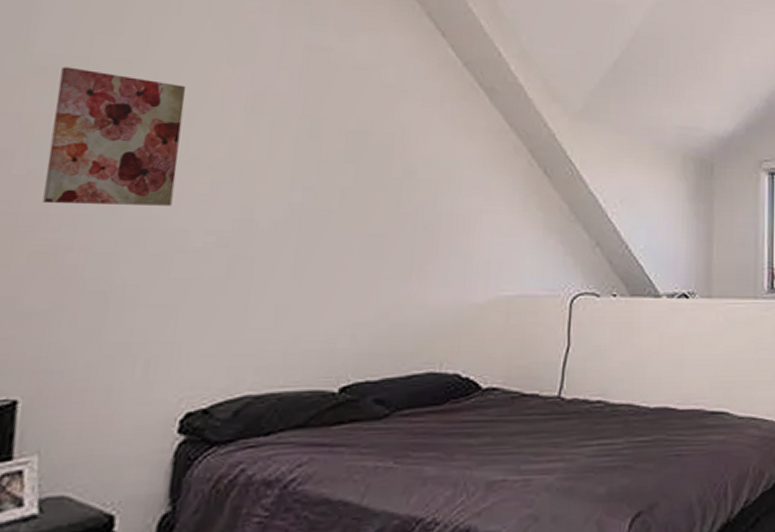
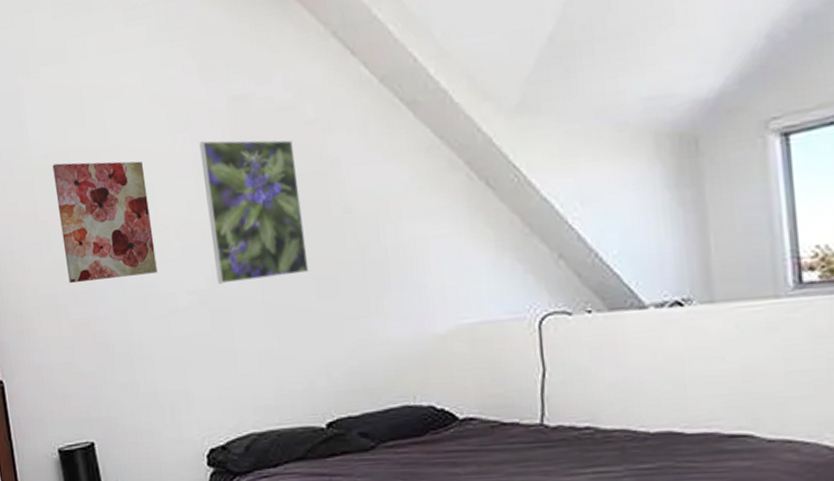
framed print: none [245,80,365,229] -> present [199,140,309,284]

